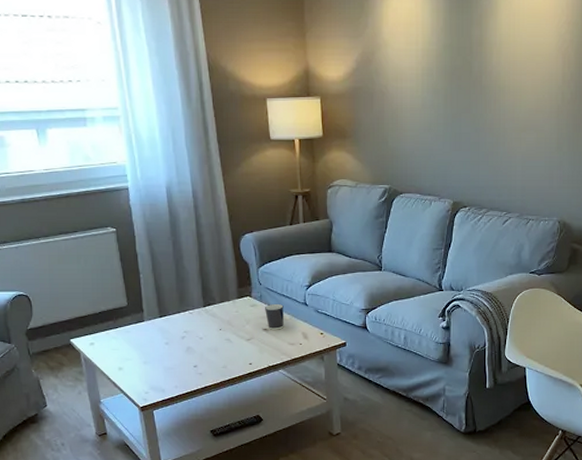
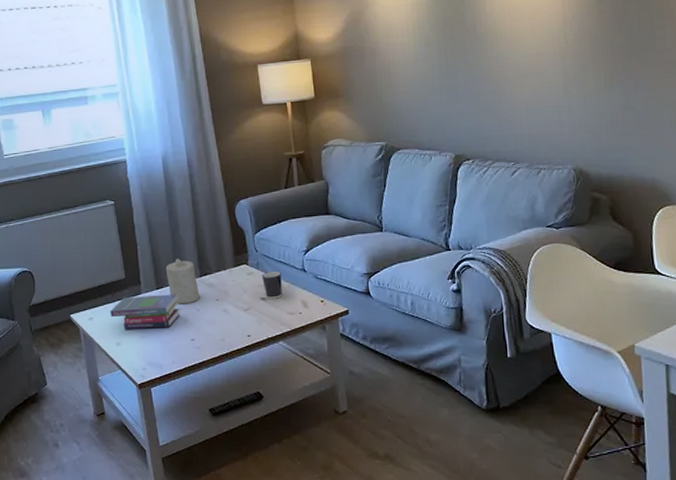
books: none [112,322,183,356] -> present [110,294,180,331]
candle: none [169,288,203,333] -> present [165,259,200,304]

